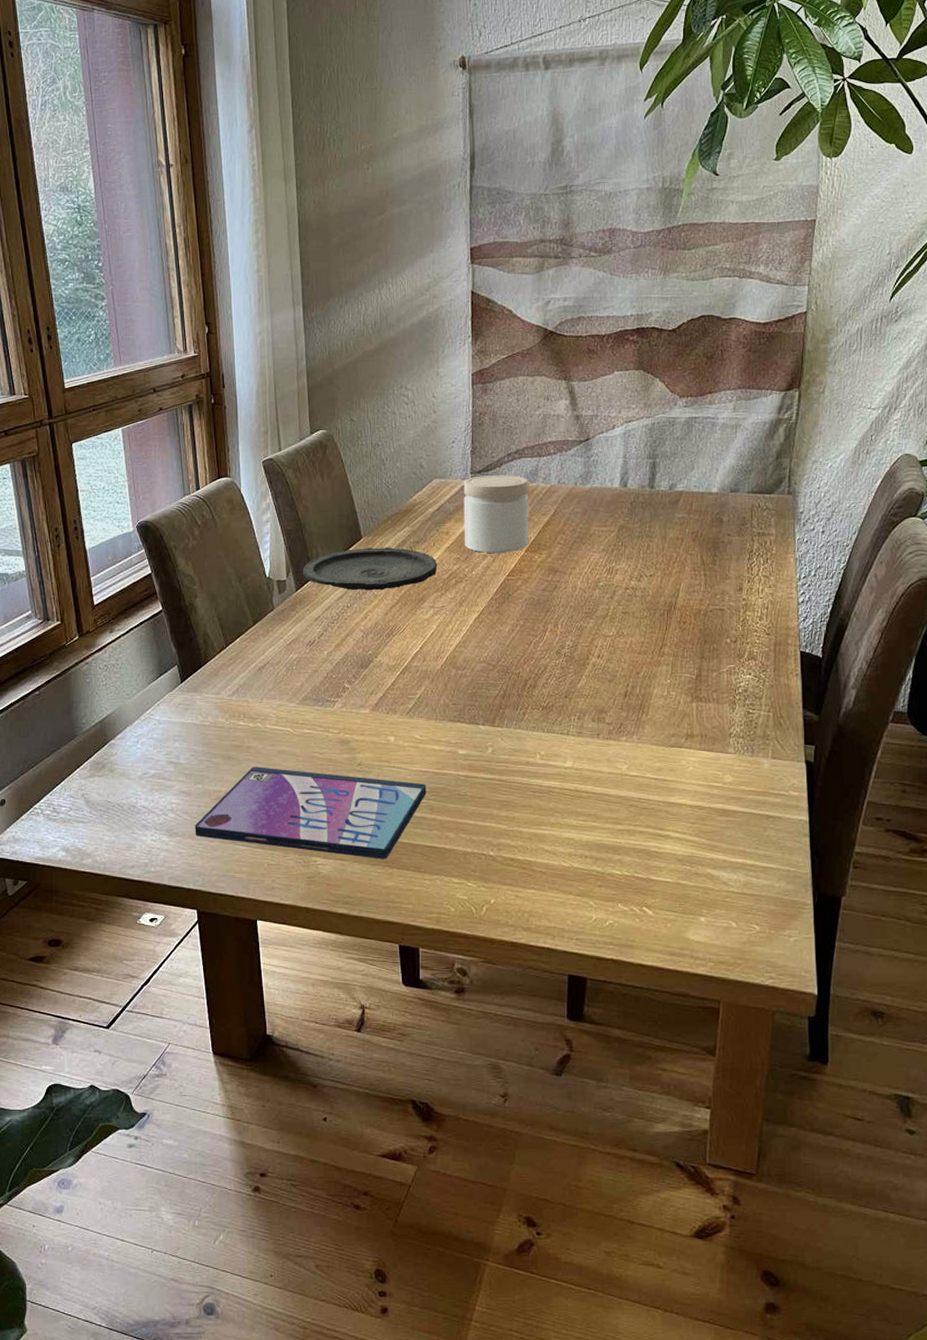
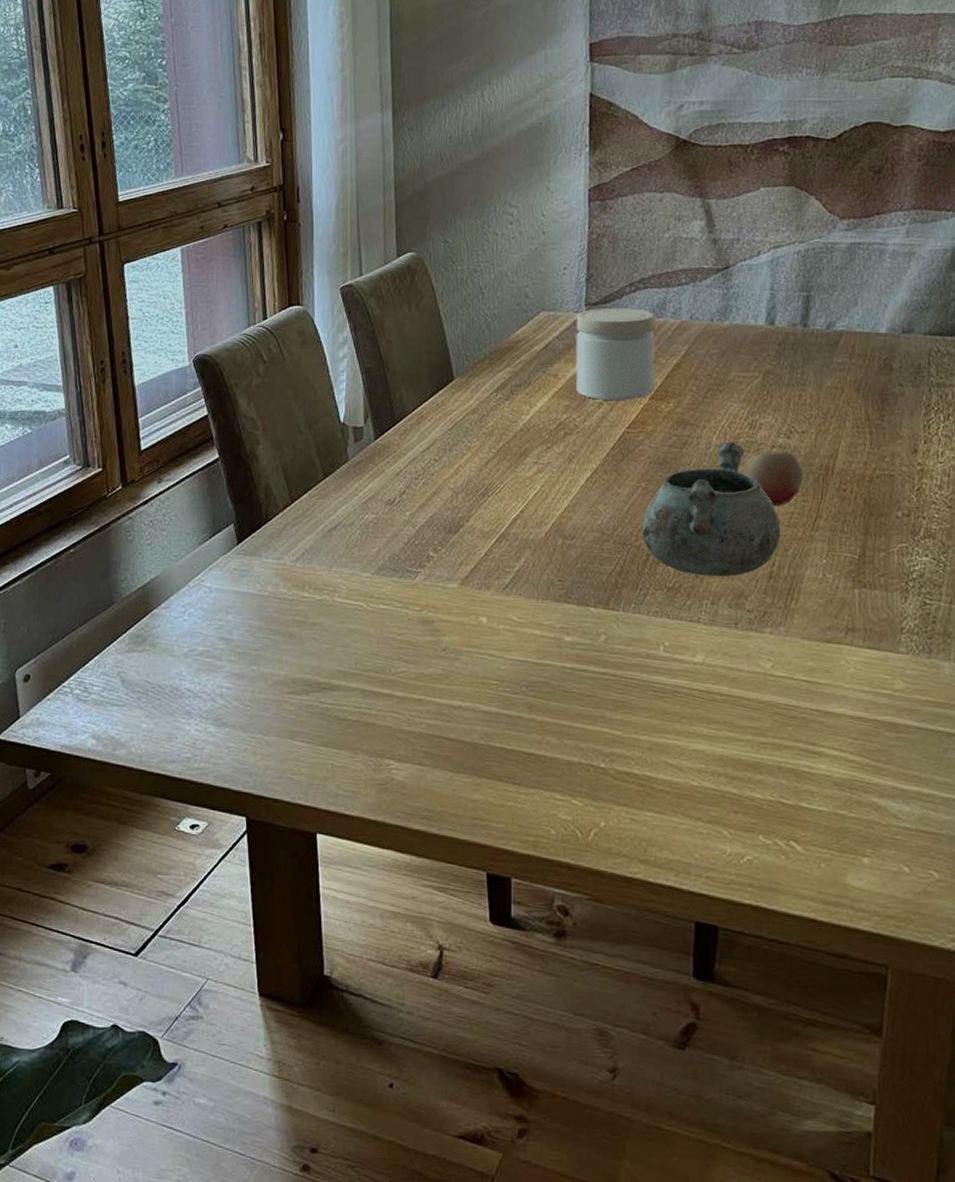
video game case: present [195,767,426,859] -> none [247,647,524,766]
plate: present [302,547,438,591] -> none [383,391,544,442]
decorative bowl: none [521,585,634,696] -> present [643,441,781,577]
fruit: none [603,591,651,637] -> present [743,450,802,506]

